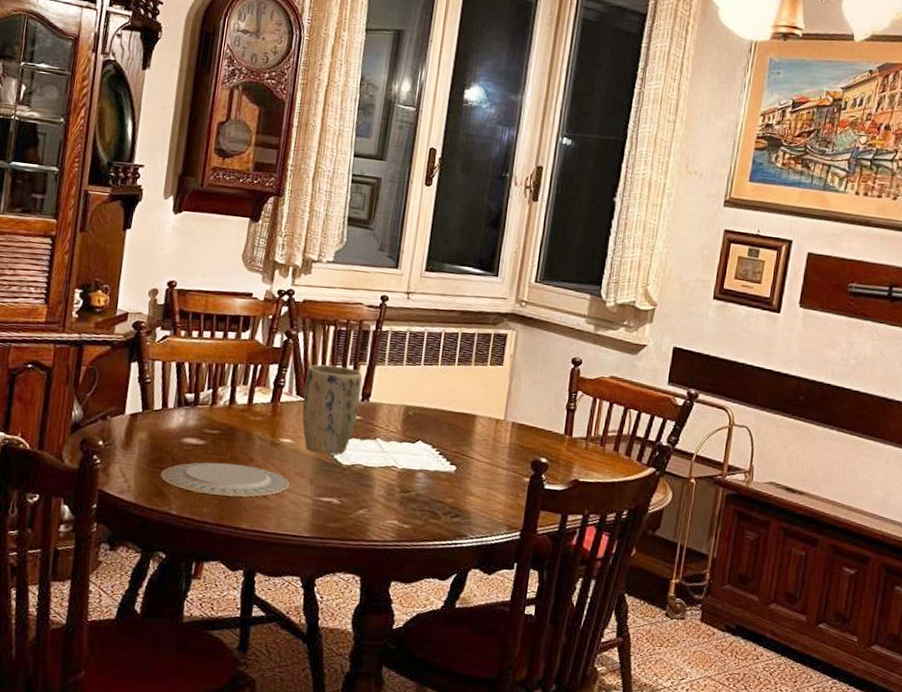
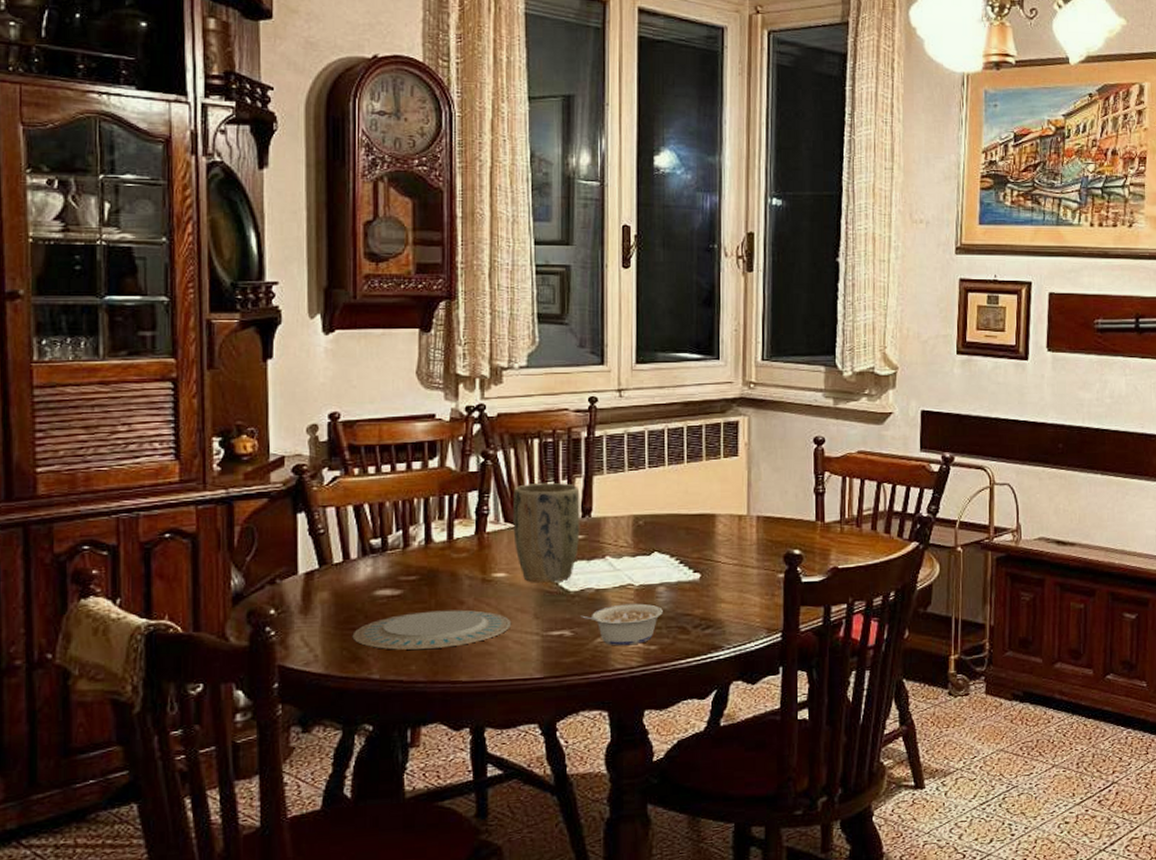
legume: none [348,483,419,521] -> present [580,603,663,646]

